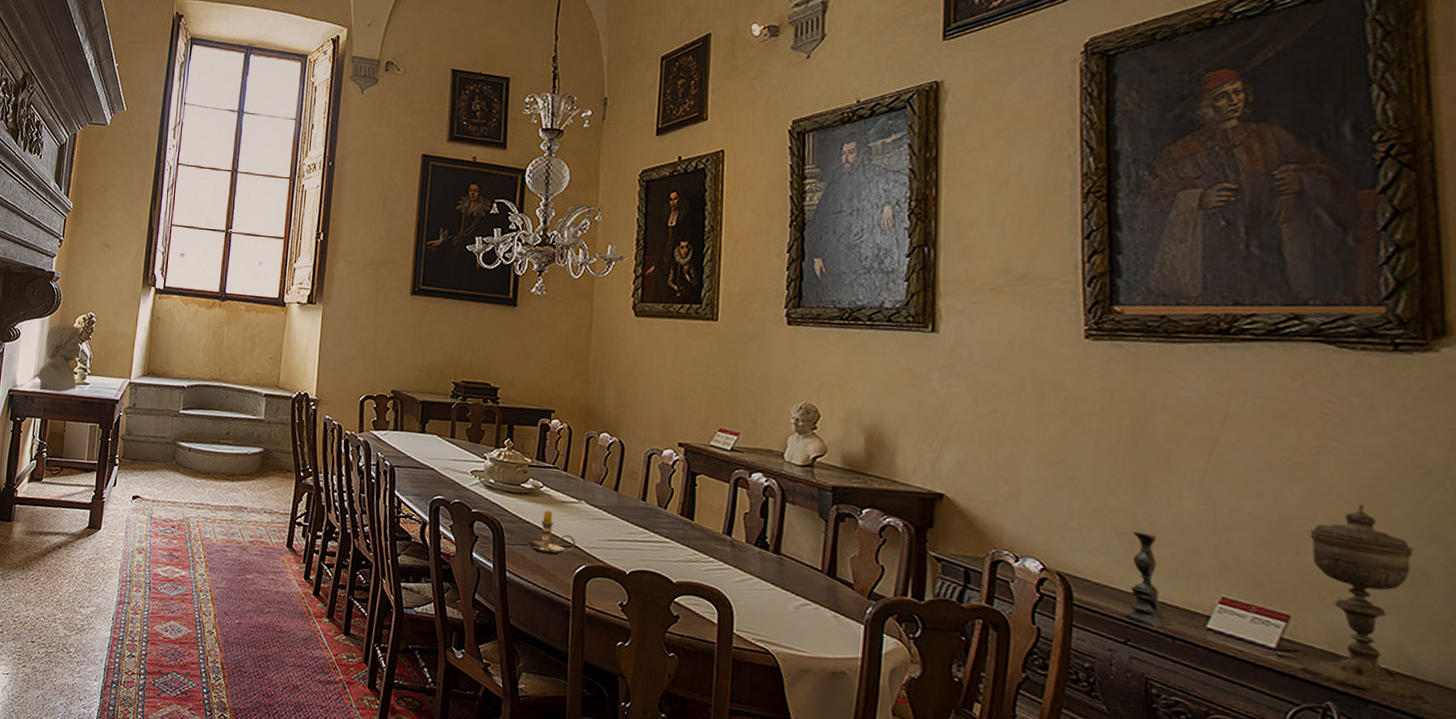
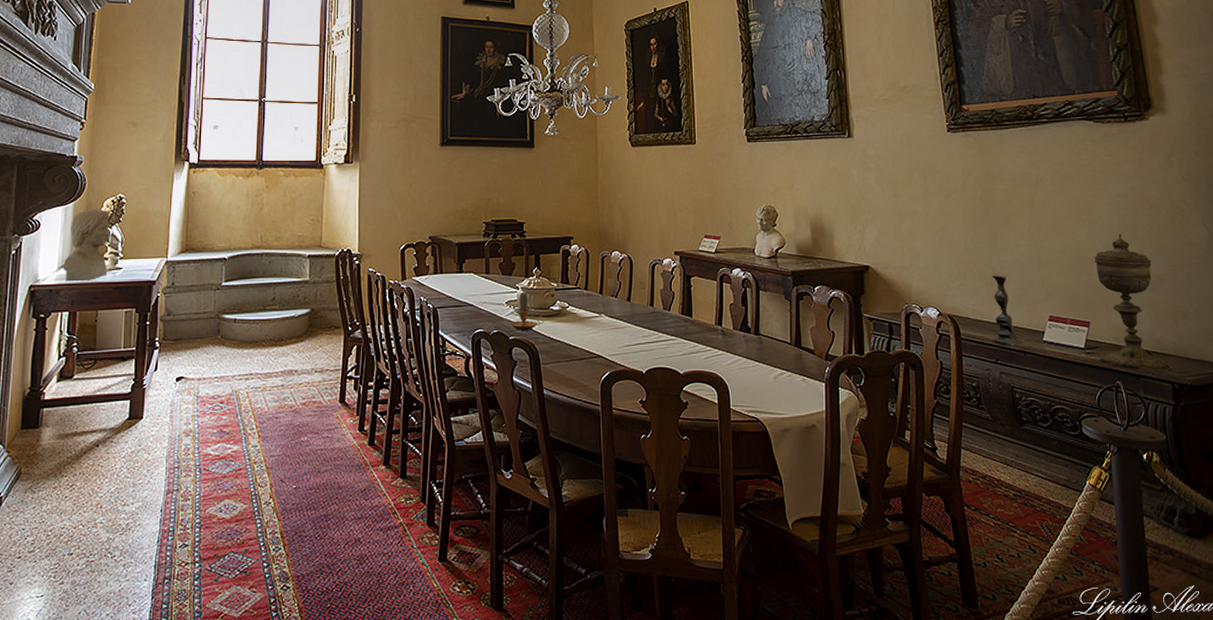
candlestick: none [473,462,515,505] -> present [510,291,545,330]
candlestick: present [526,510,576,556] -> none [559,327,600,367]

